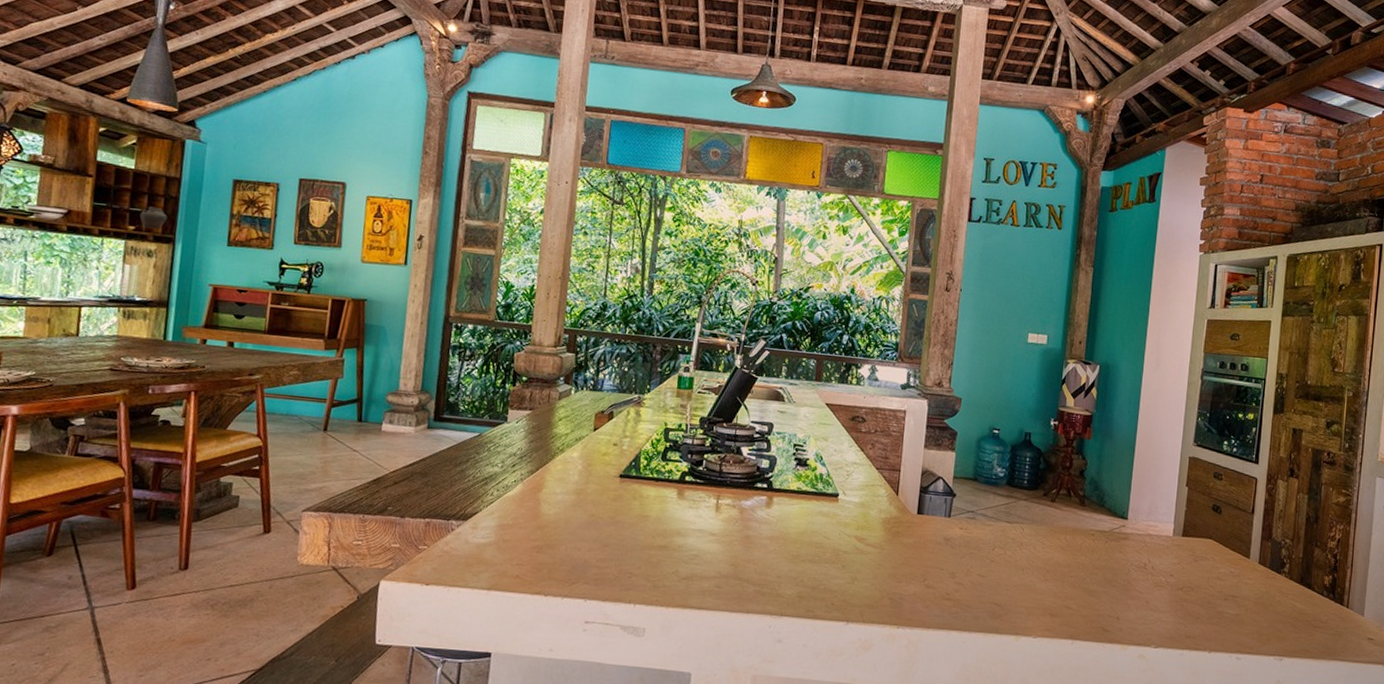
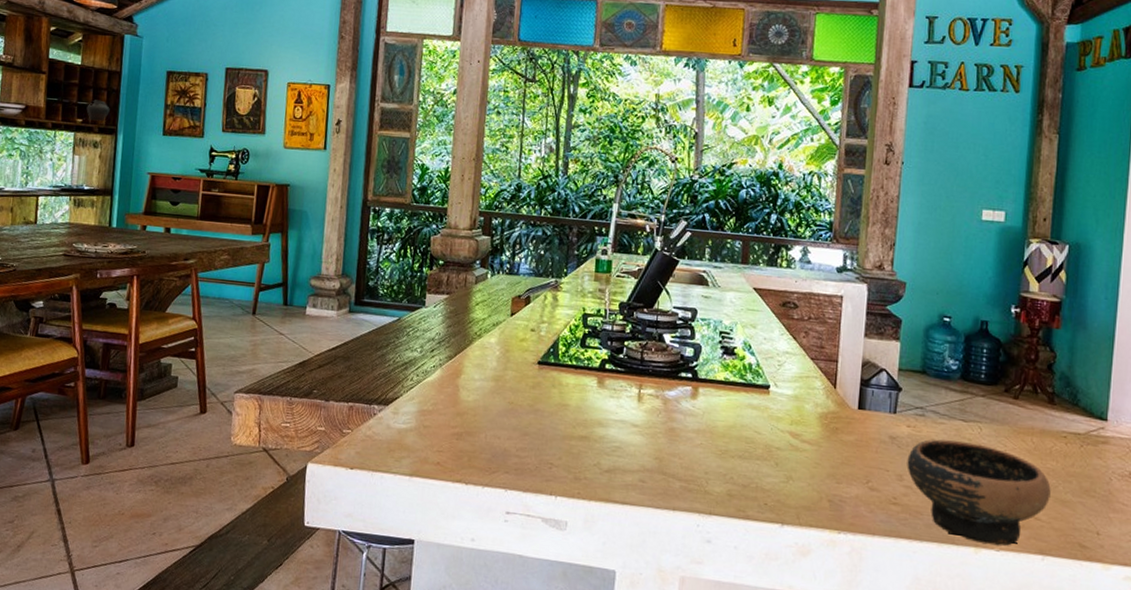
bowl: none [959,539,1080,634] -> present [907,439,1051,547]

